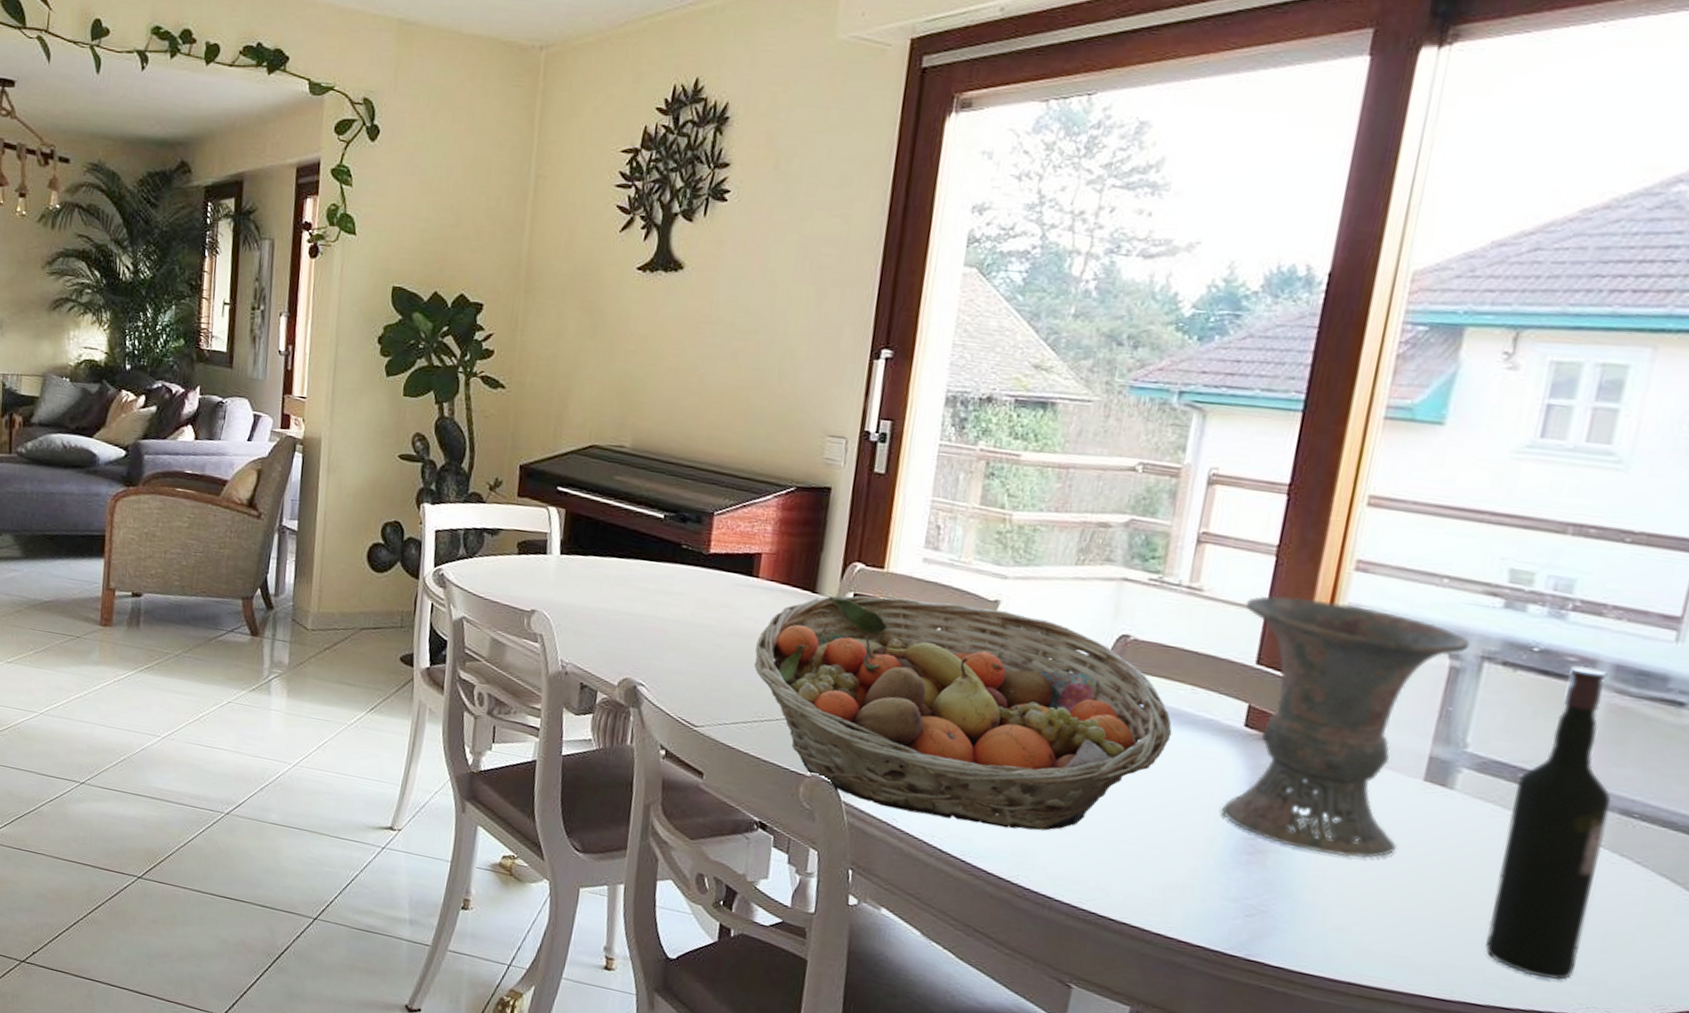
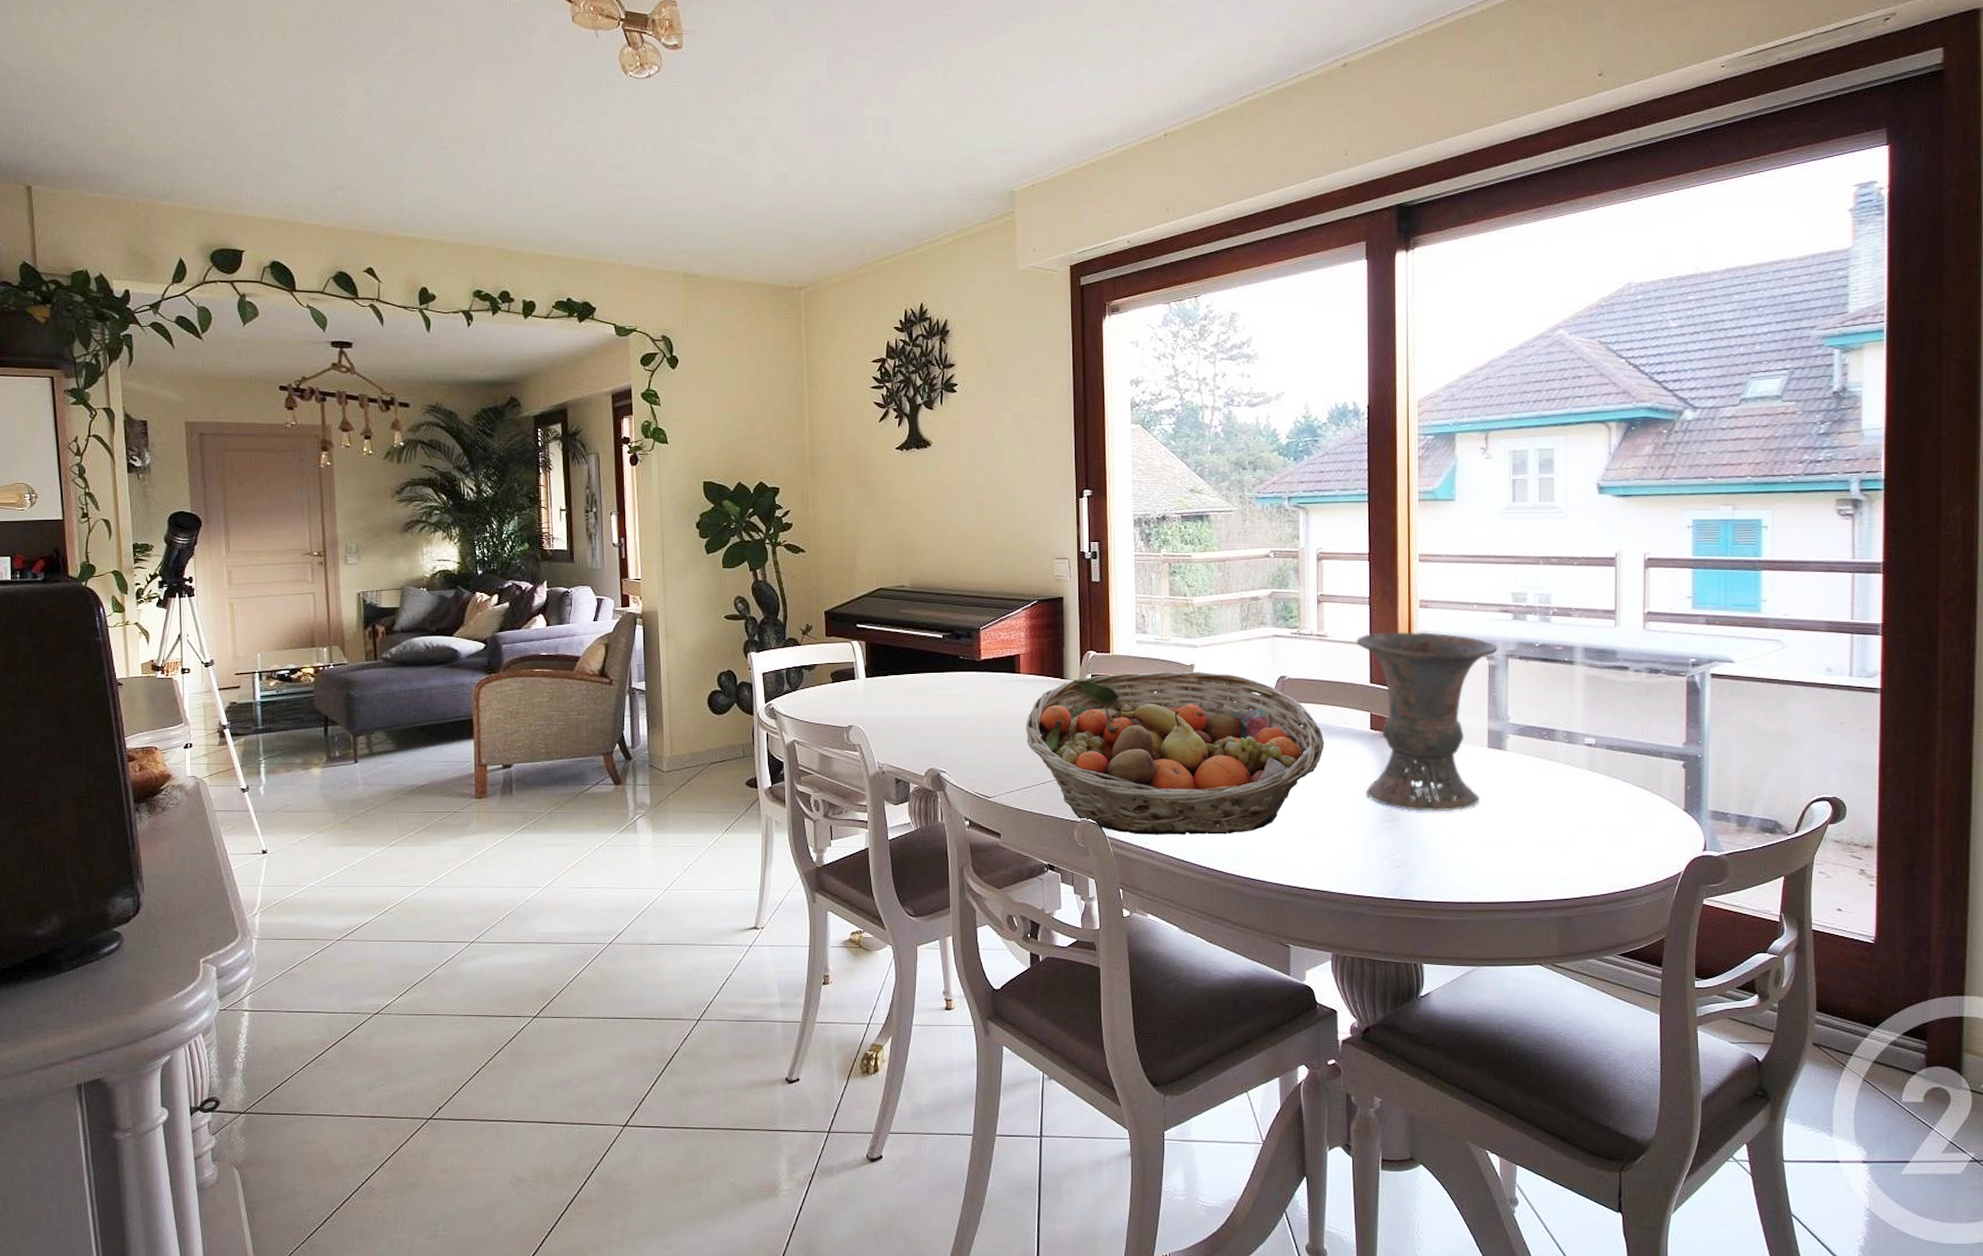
wine bottle: present [1485,665,1612,981] -> none [1543,651,1602,873]

